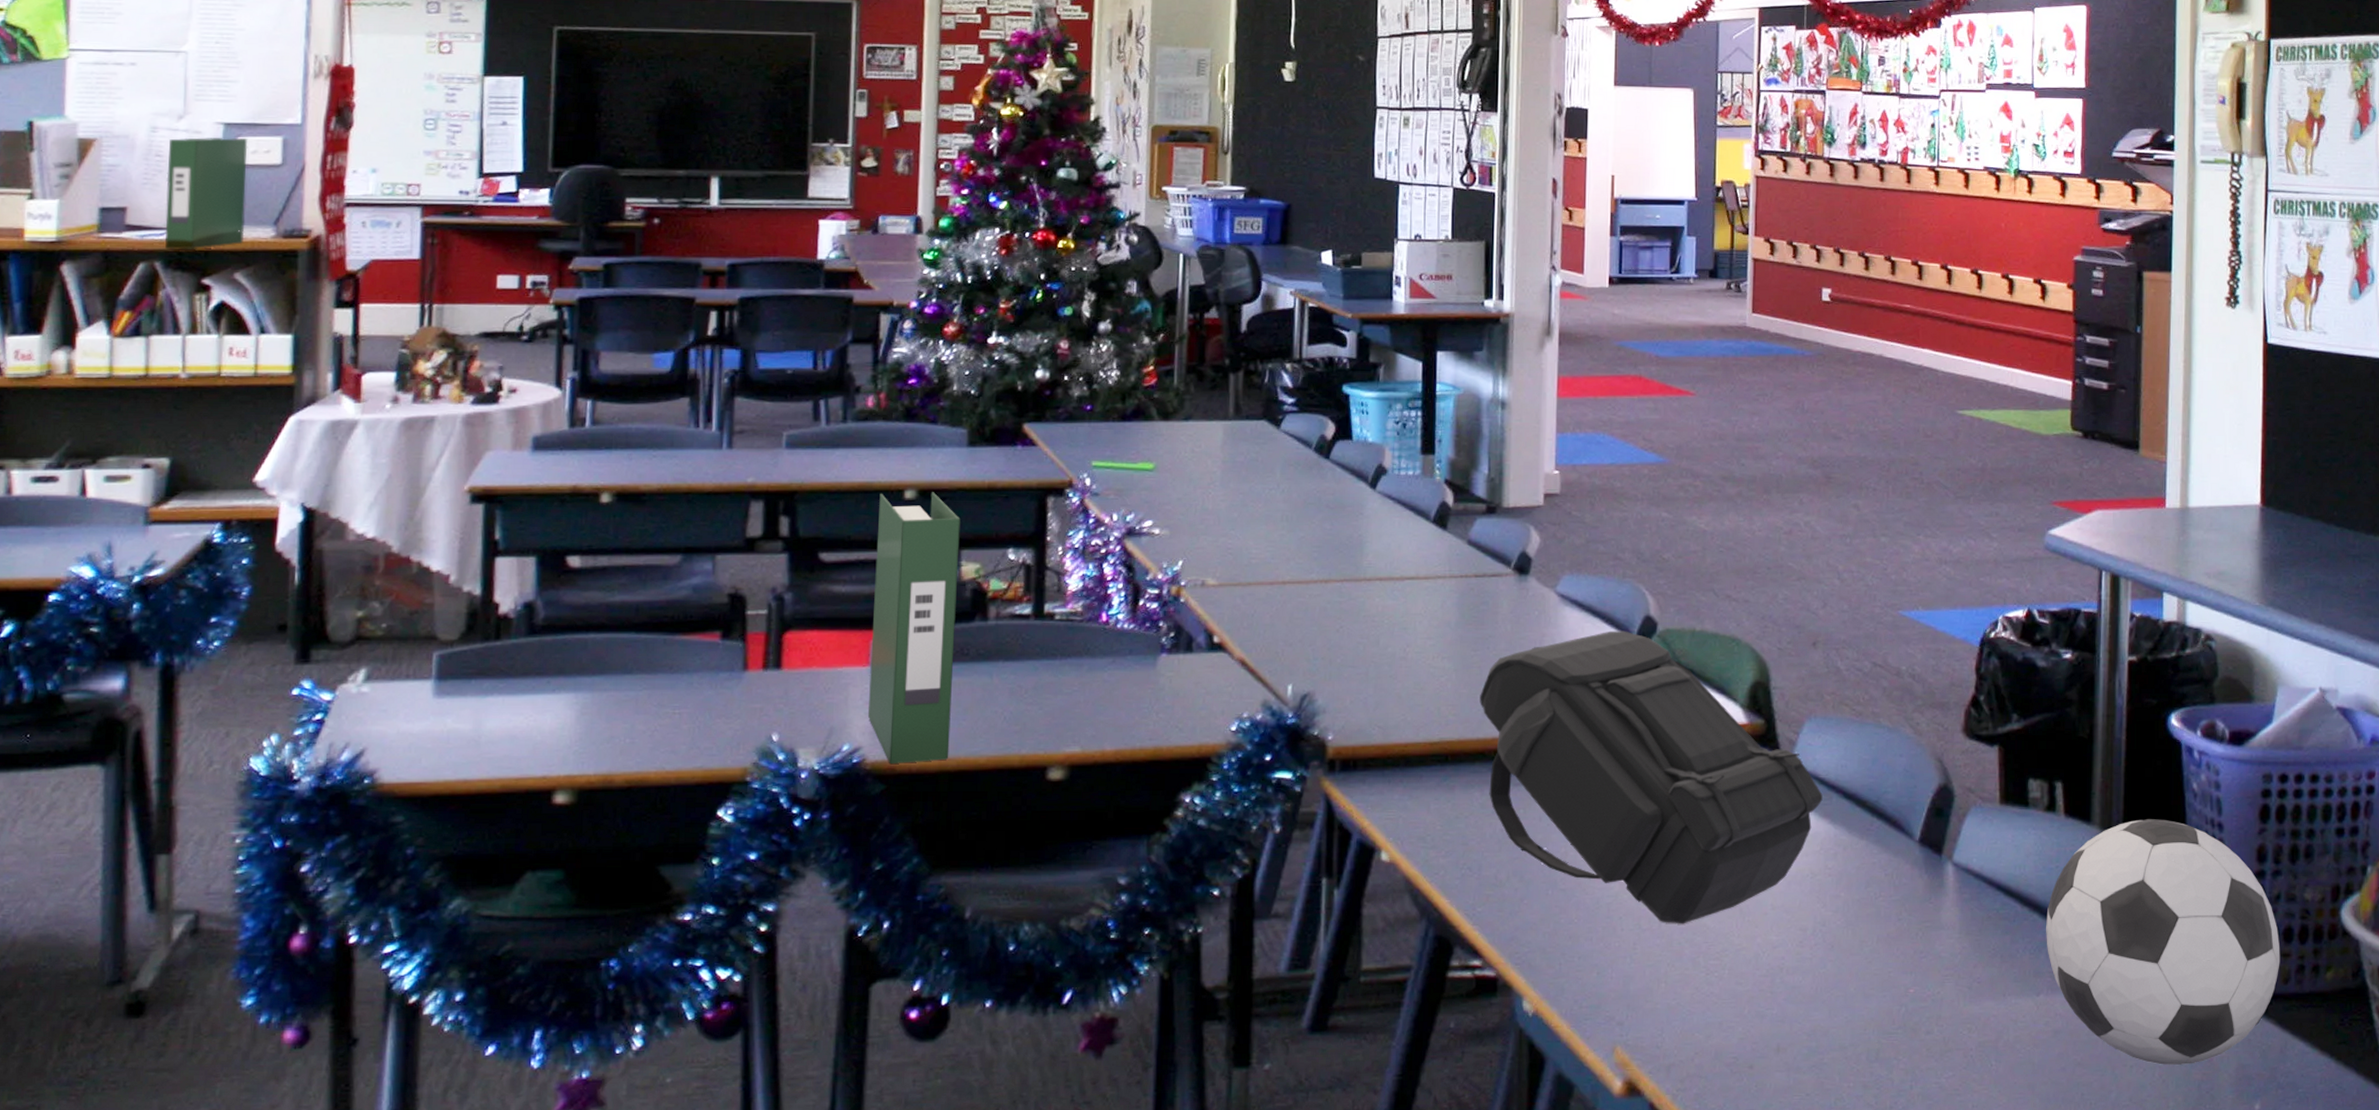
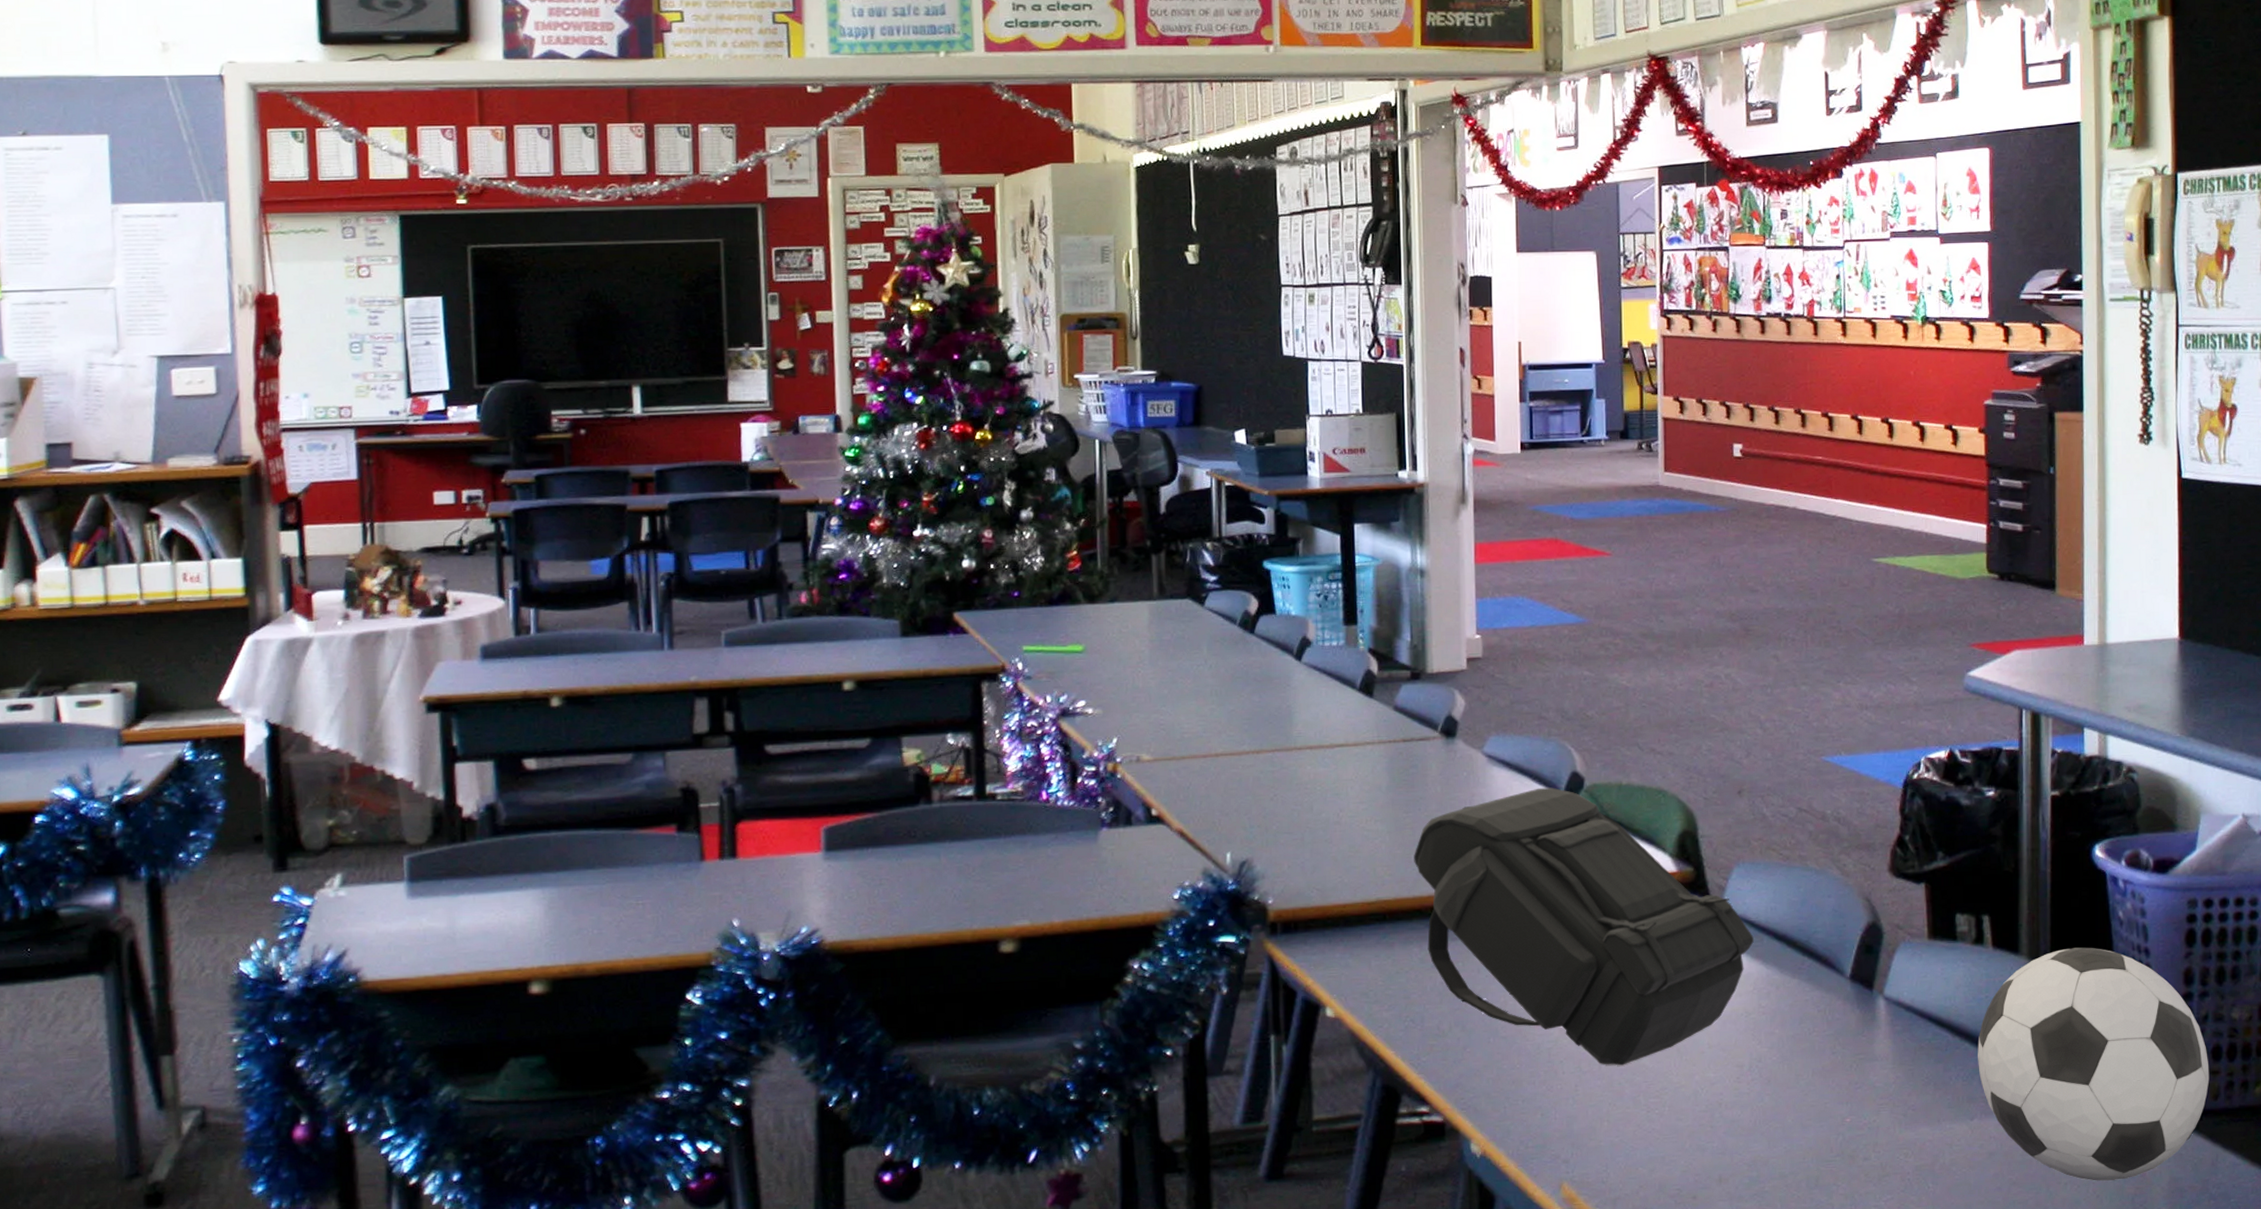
binder: present [165,137,248,250] -> none [107,370,187,482]
binder: present [868,492,961,763] -> none [819,682,904,943]

